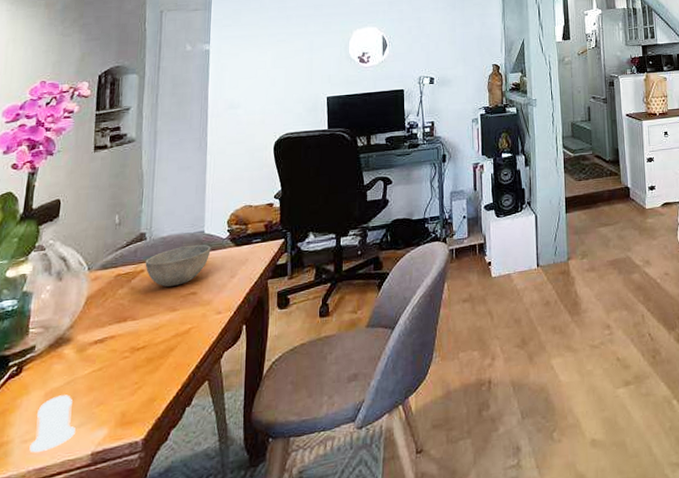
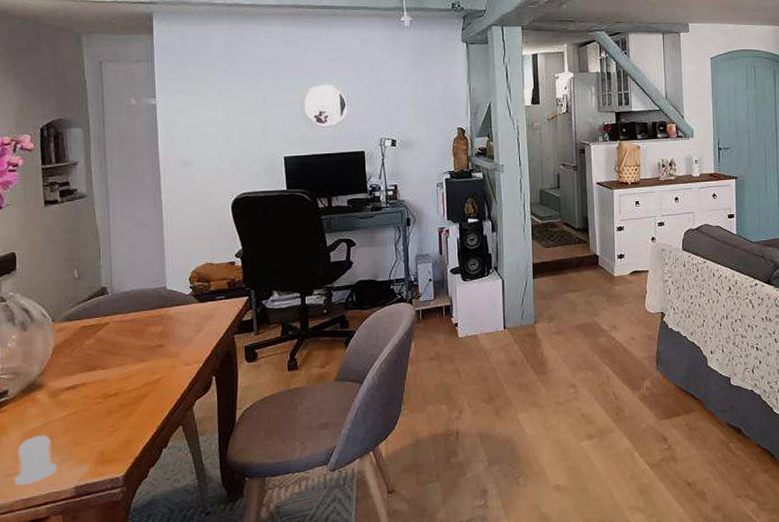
bowl: present [145,244,211,287] -> none [109,299,175,339]

